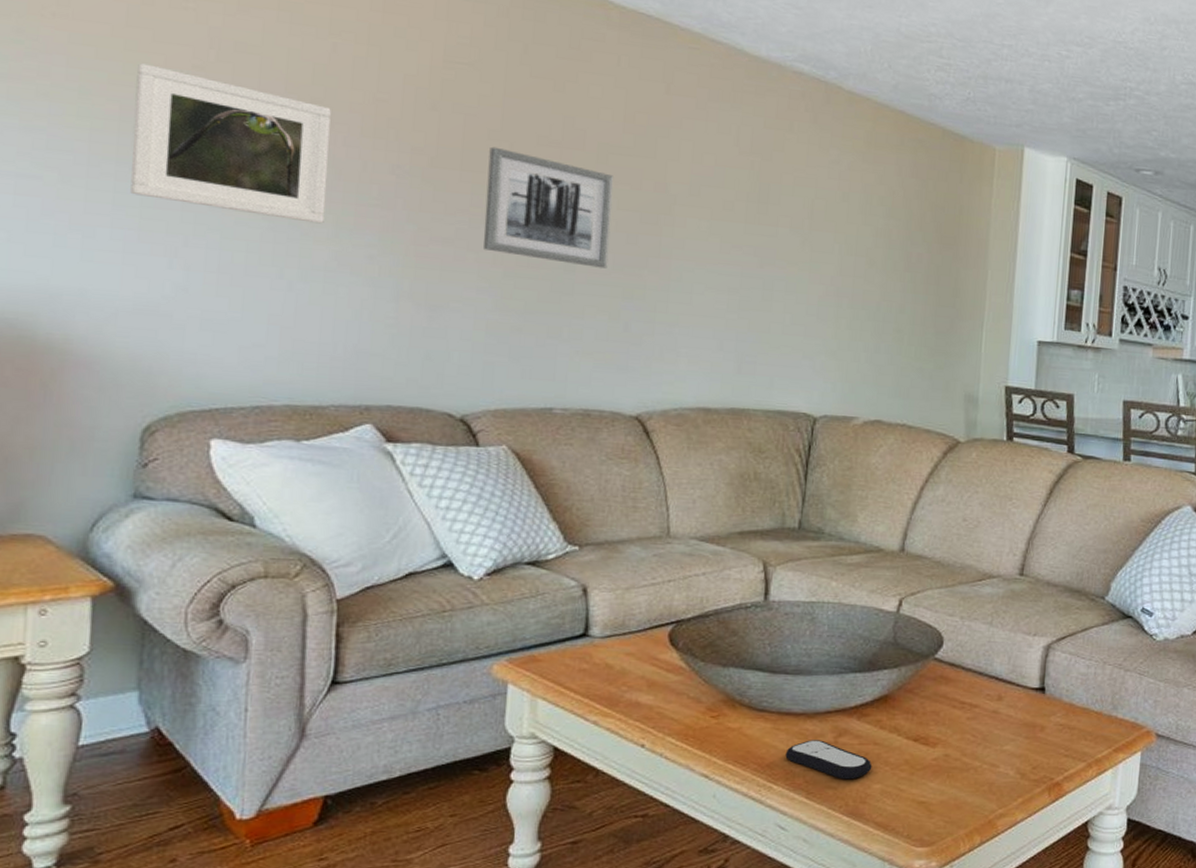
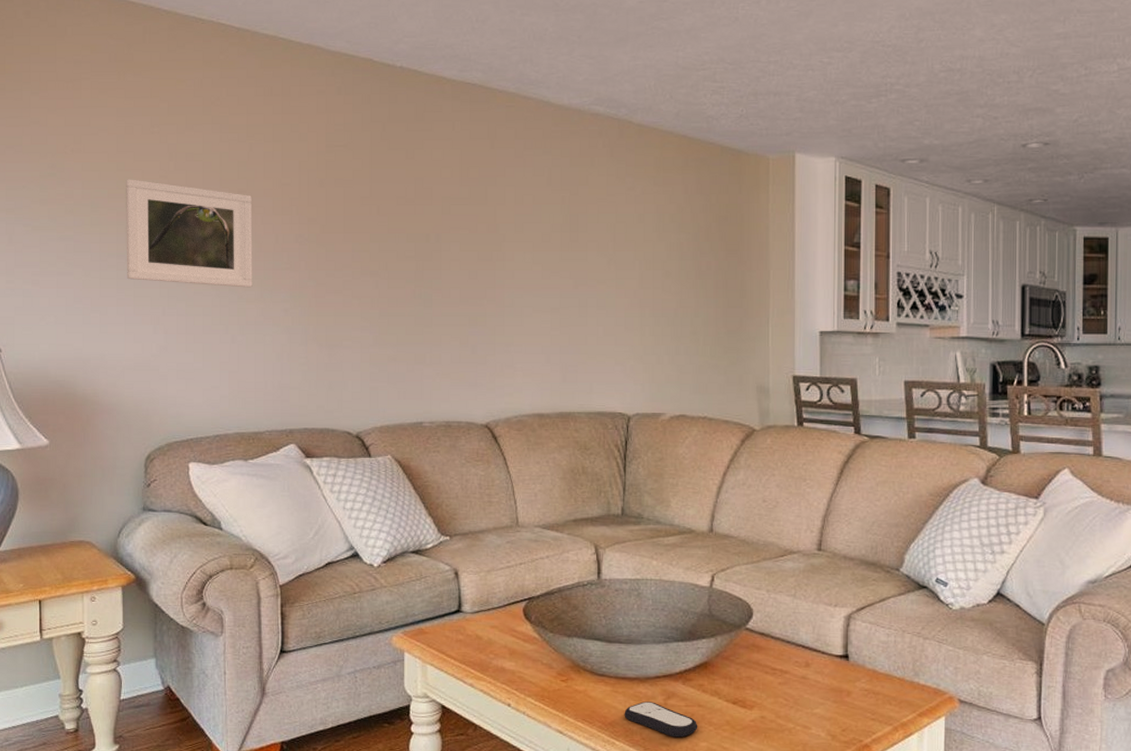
wall art: present [483,146,613,269] -> none [363,211,456,302]

